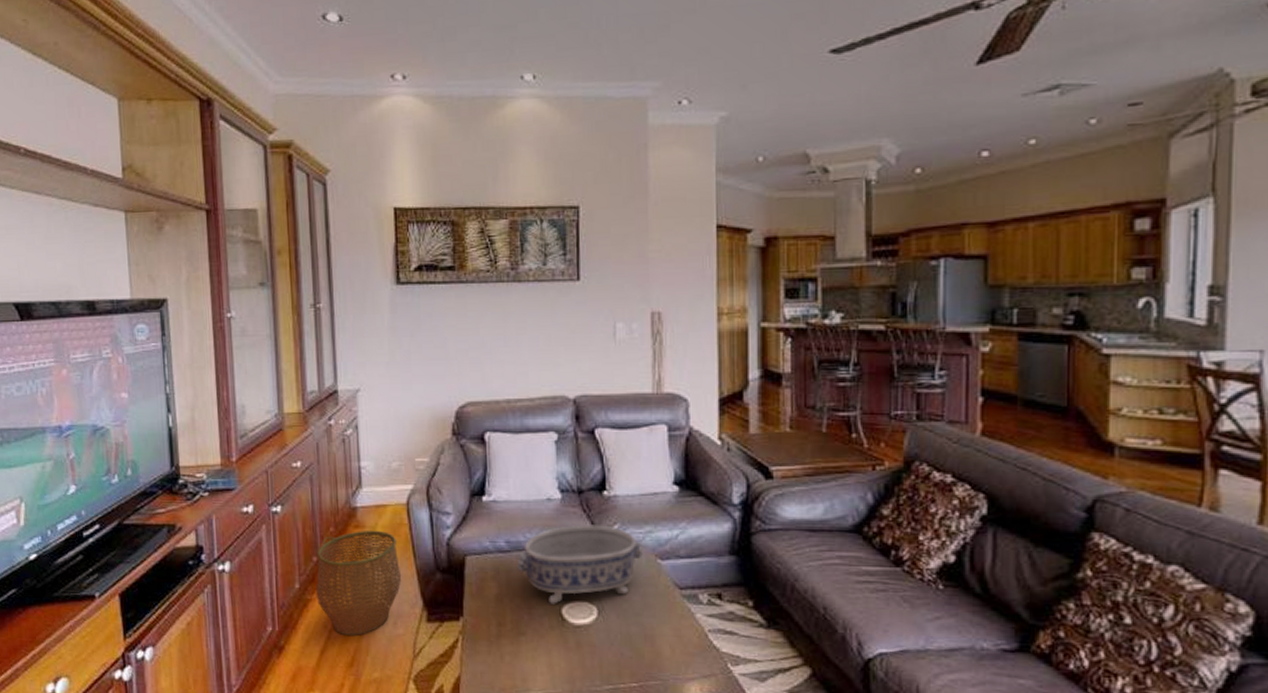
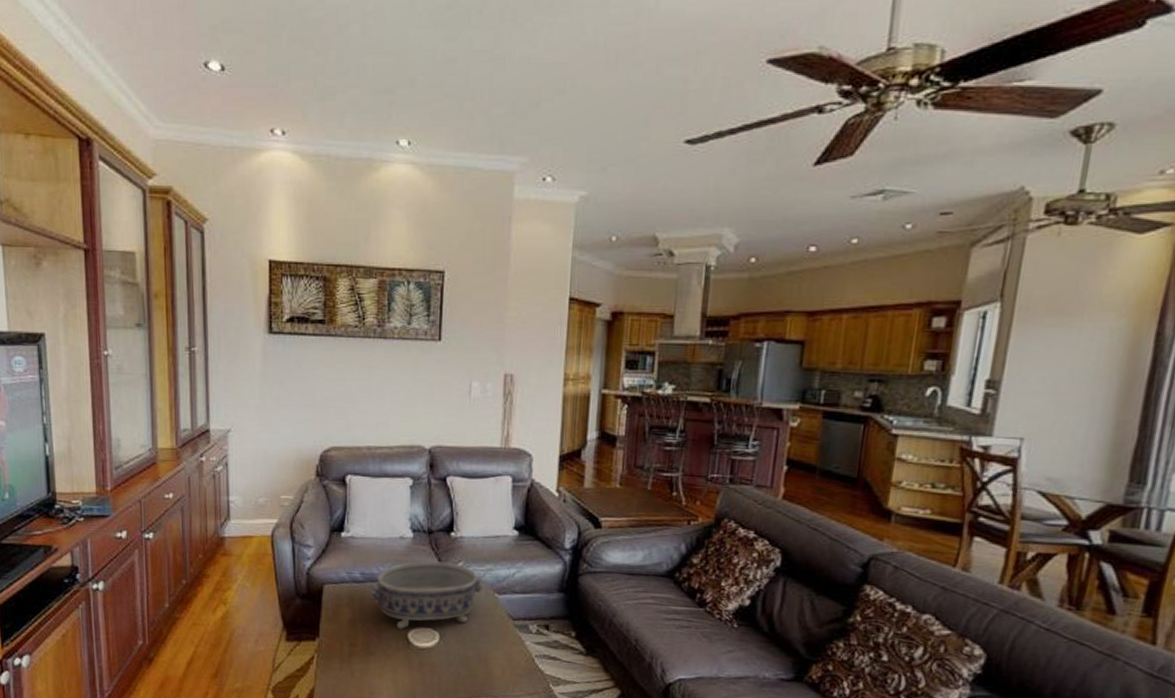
basket: present [315,530,402,636] -> none [184,558,265,651]

